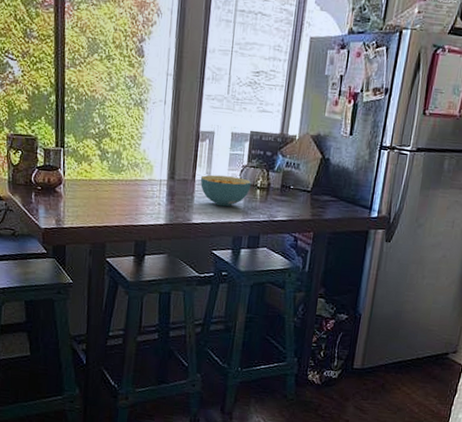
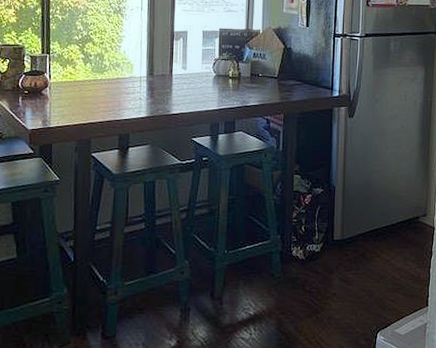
cereal bowl: present [200,174,252,207] -> none [177,69,224,97]

